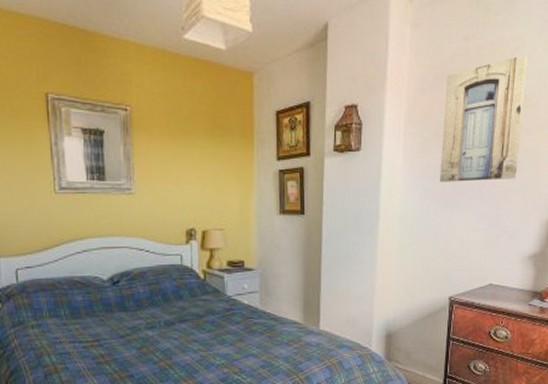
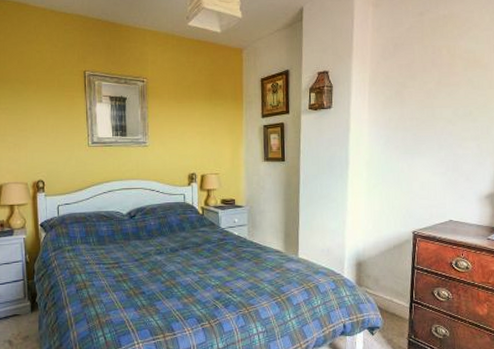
wall art: present [440,55,528,182] -> none [401,25,477,133]

